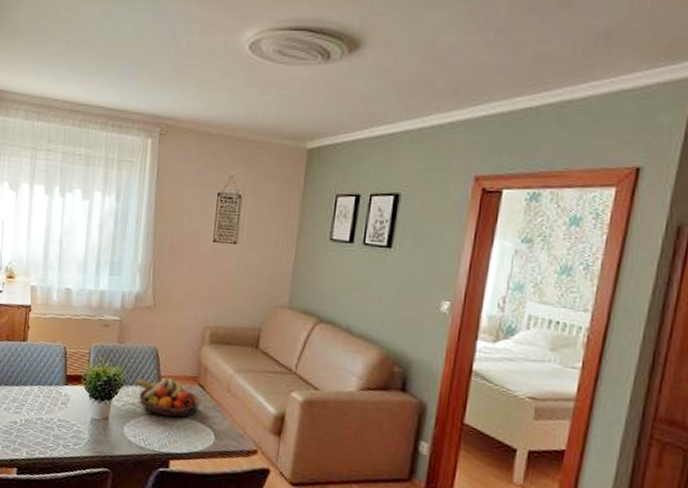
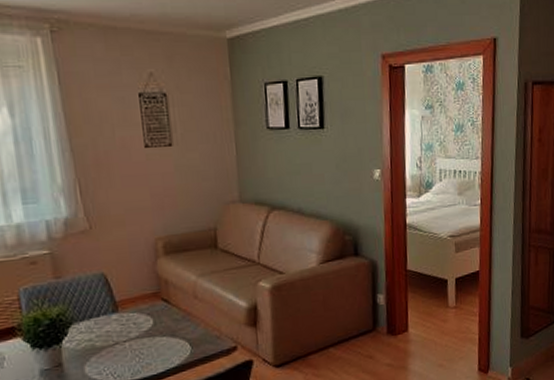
fruit bowl: present [136,376,201,418] -> none [87,301,169,343]

